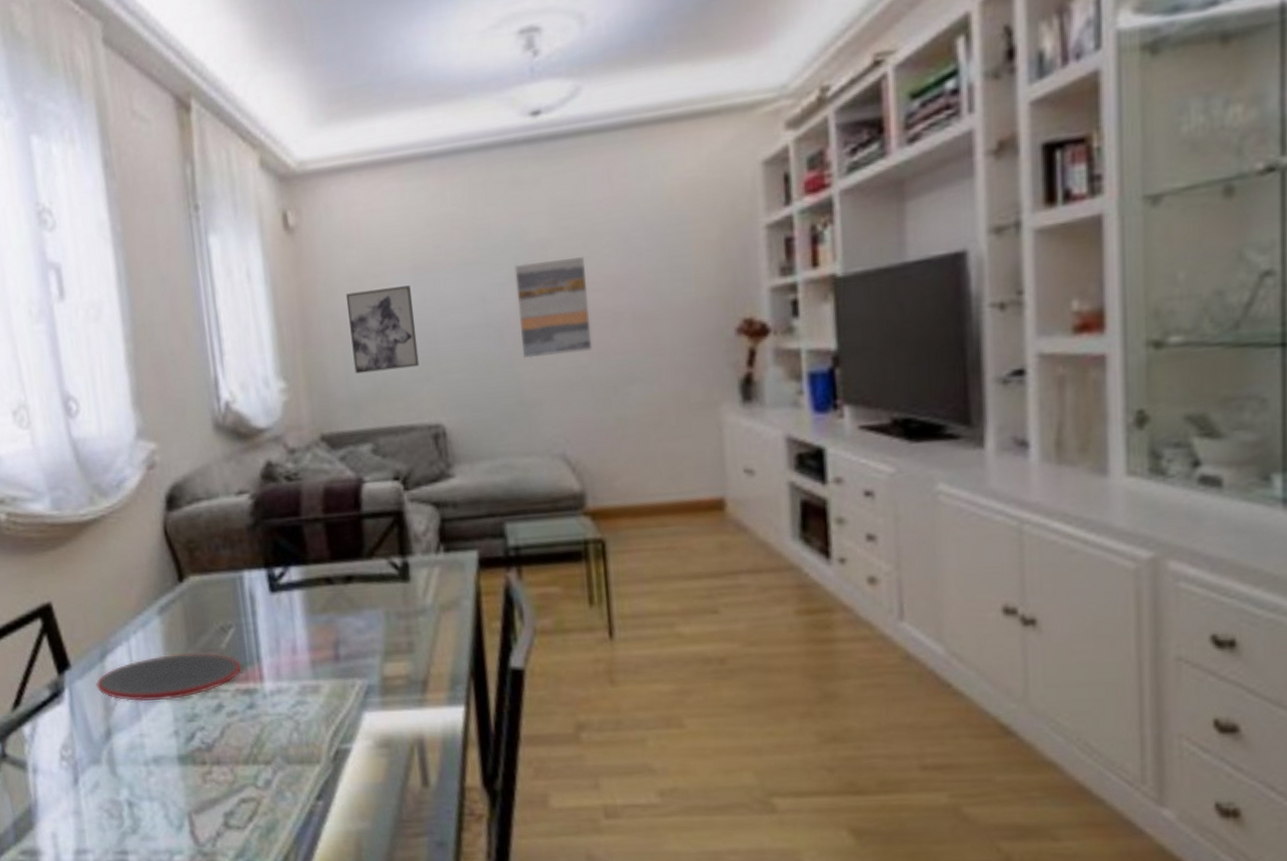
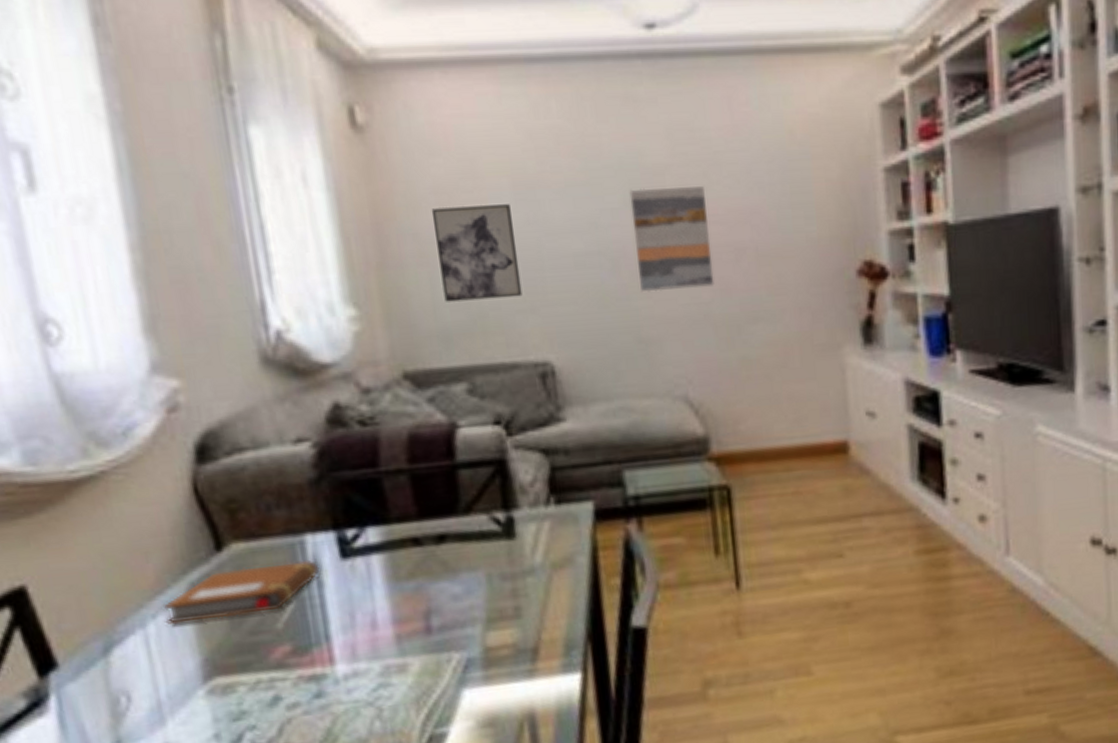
plate: present [95,652,241,702] -> none [97,635,305,704]
notebook: none [142,593,254,639] -> present [164,561,320,624]

